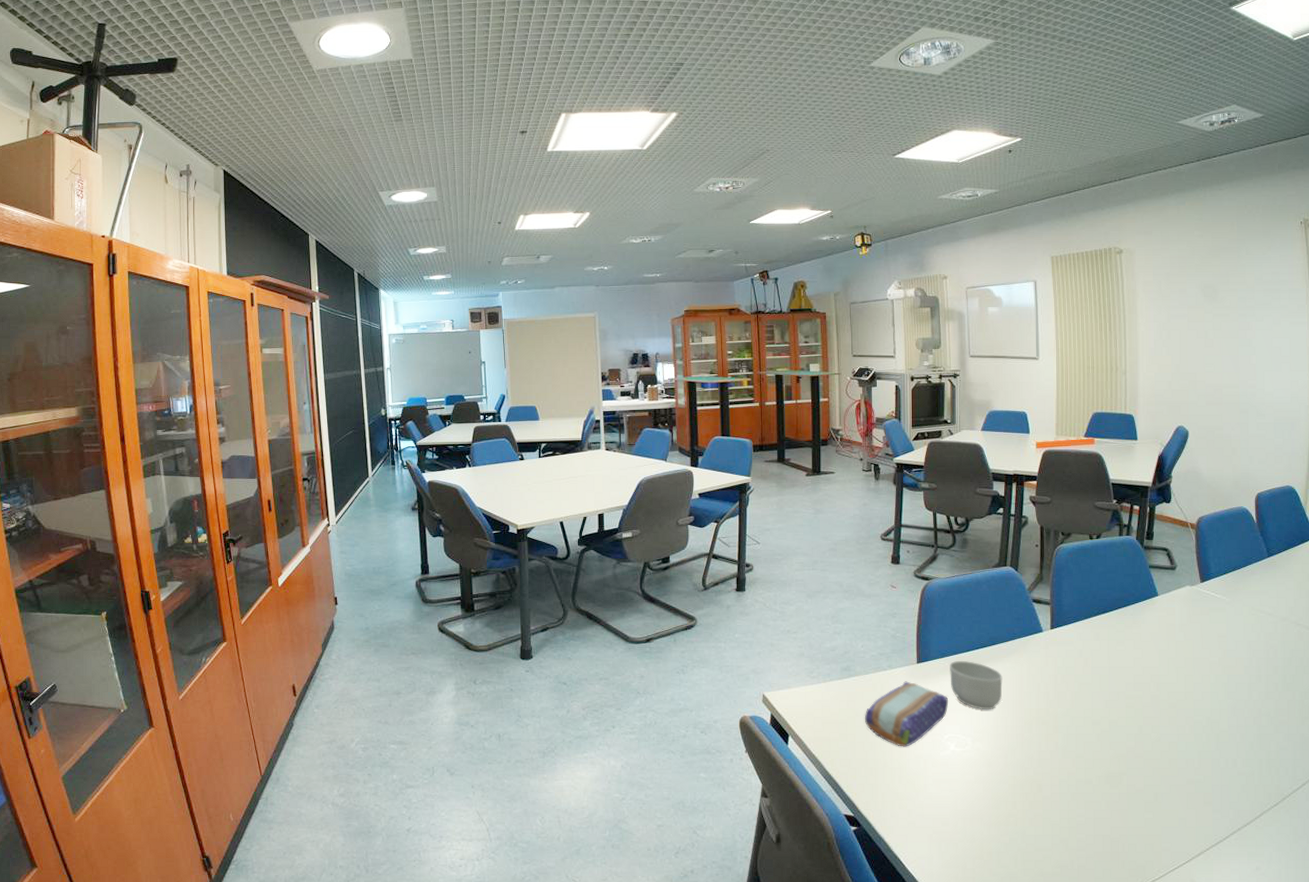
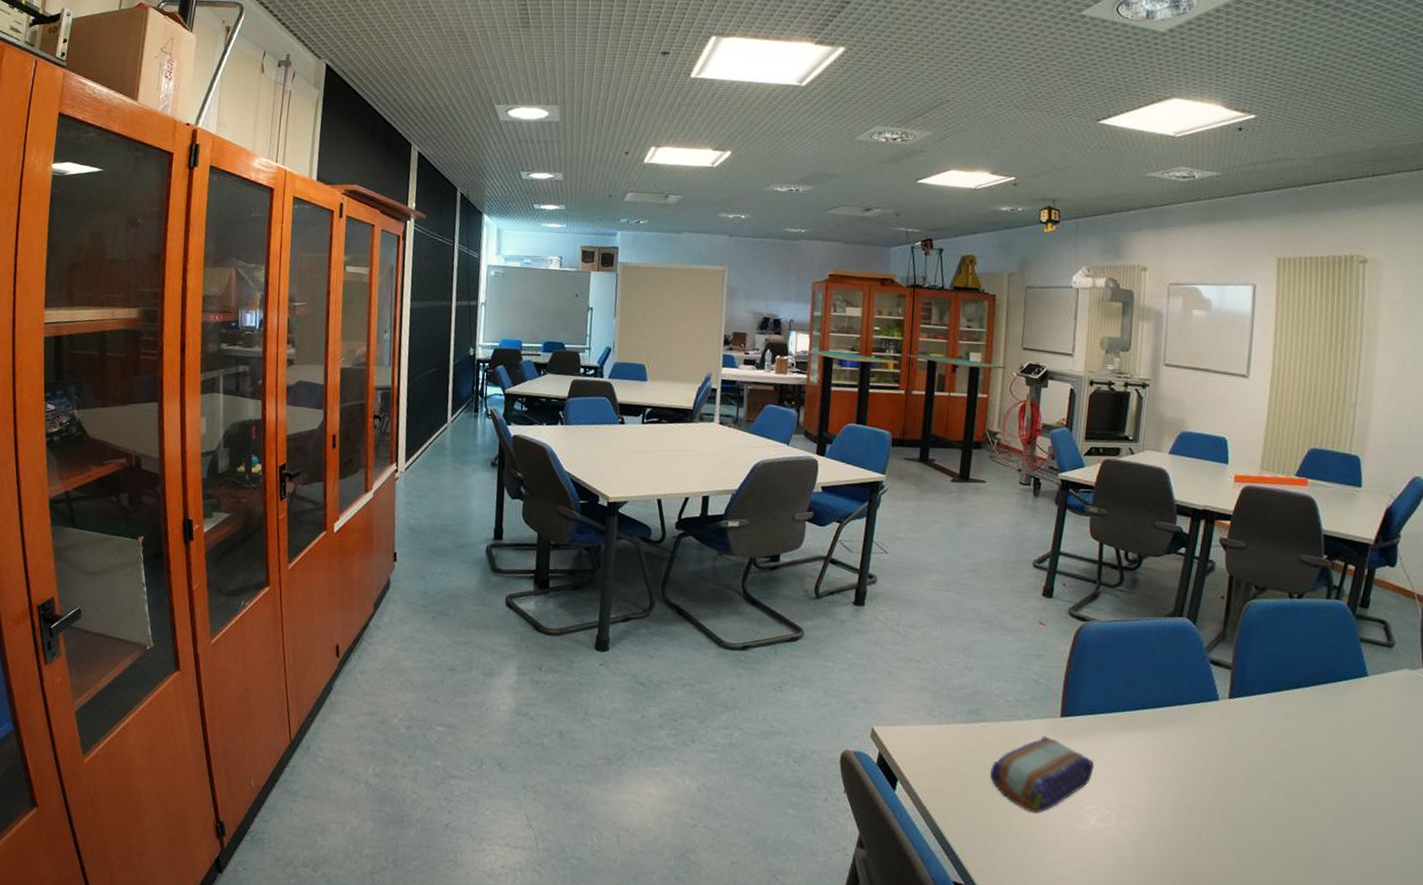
mug: present [949,661,1003,710] -> none [1098,720,1163,784]

